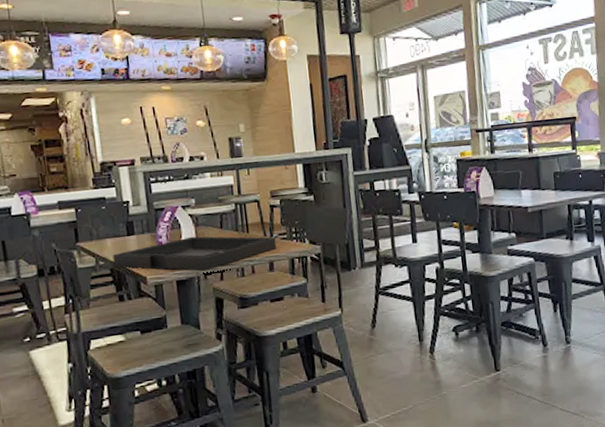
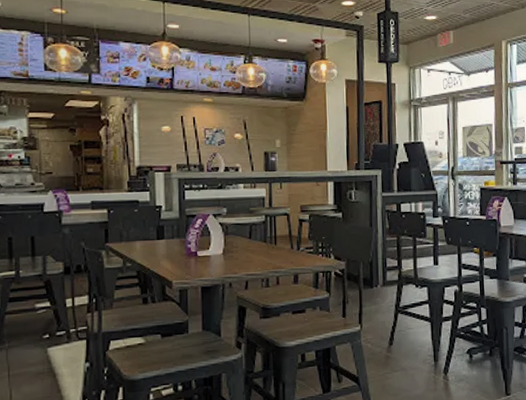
tray: present [112,236,277,271] -> none [140,244,302,279]

